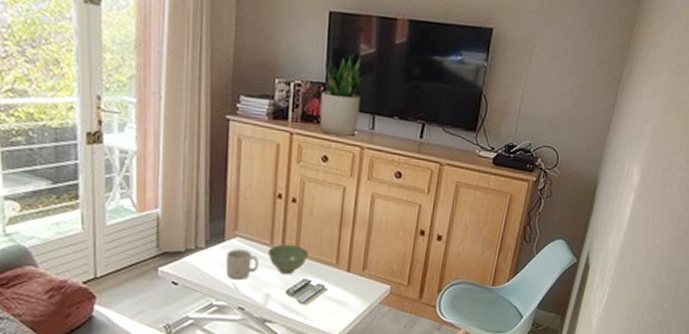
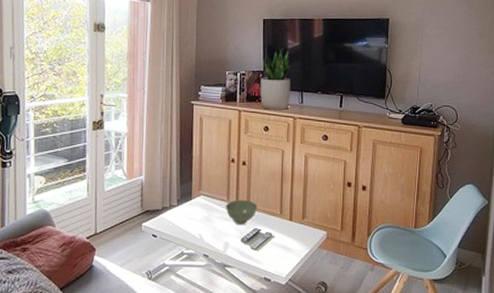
mug: present [226,249,258,279] -> none [193,206,218,231]

